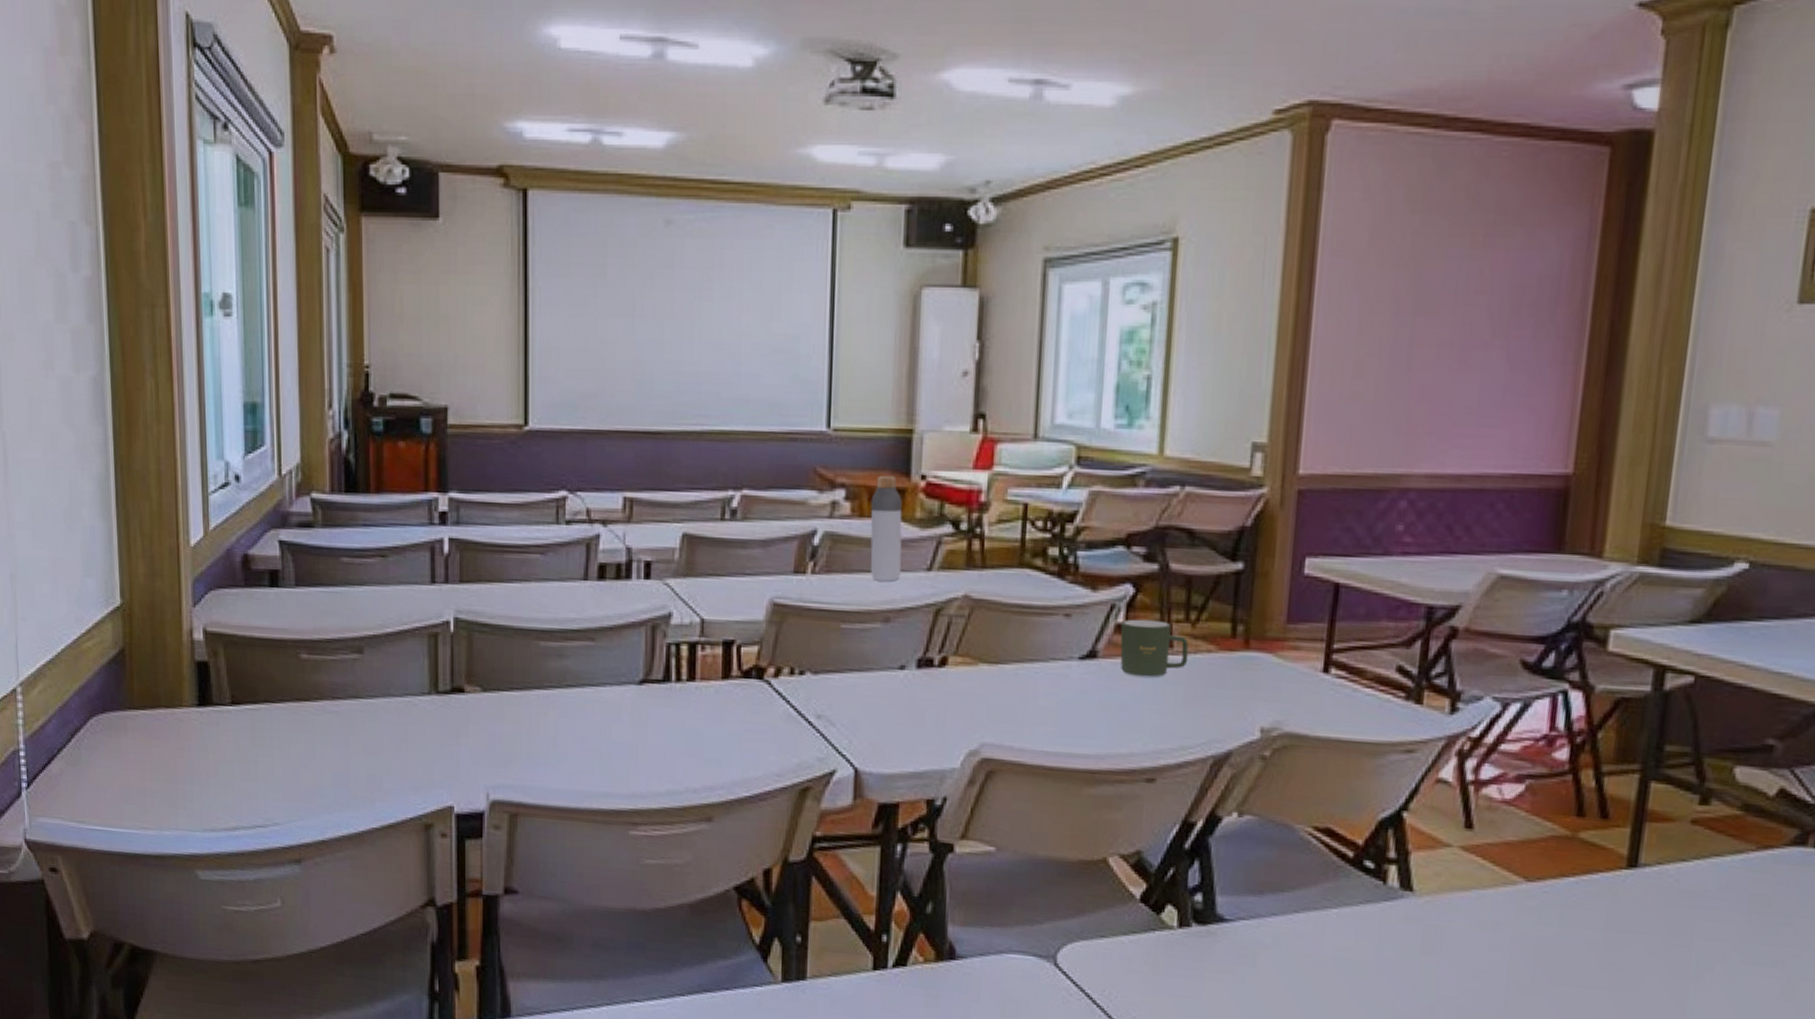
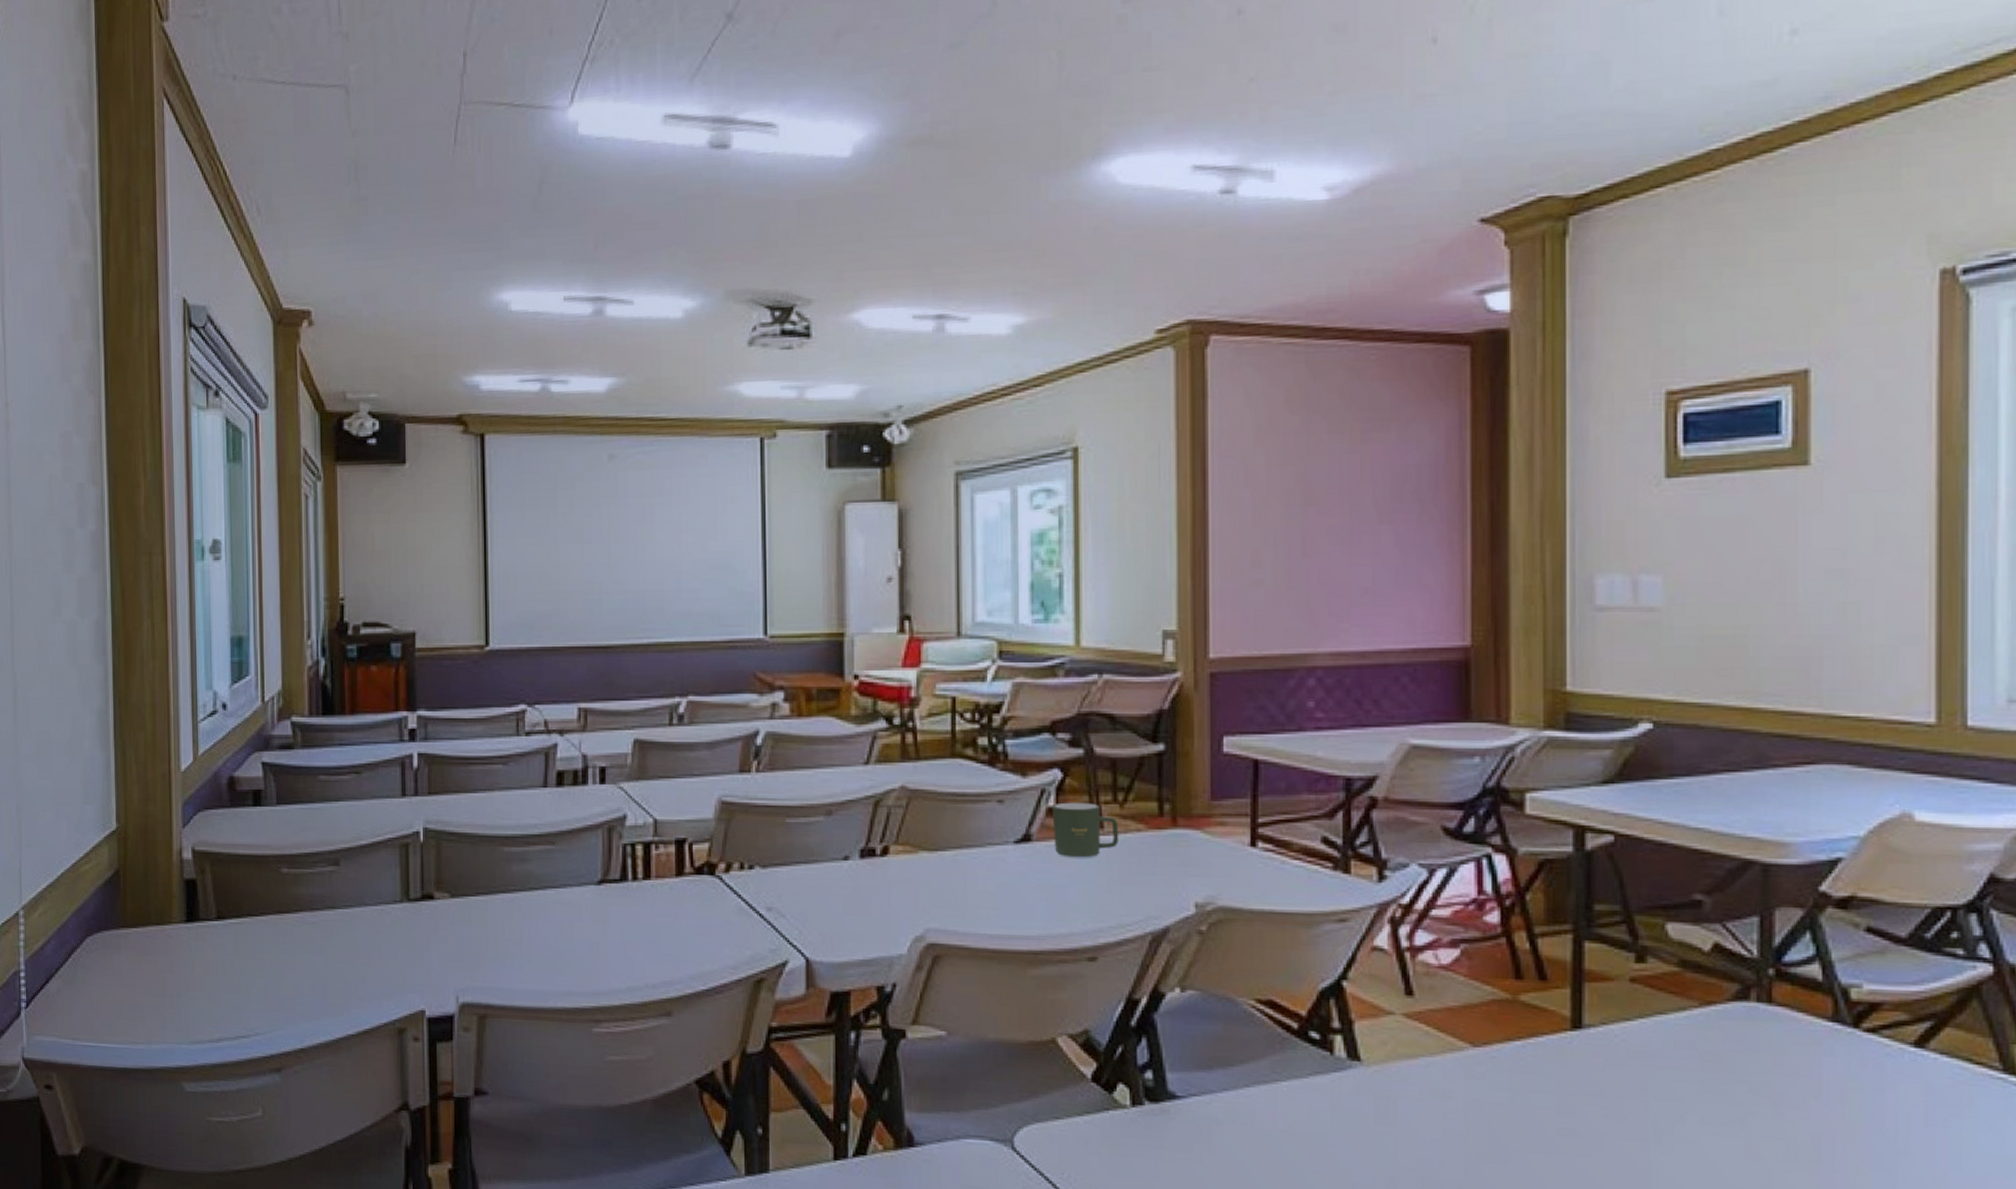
bottle: present [870,475,902,583] -> none [808,676,841,778]

